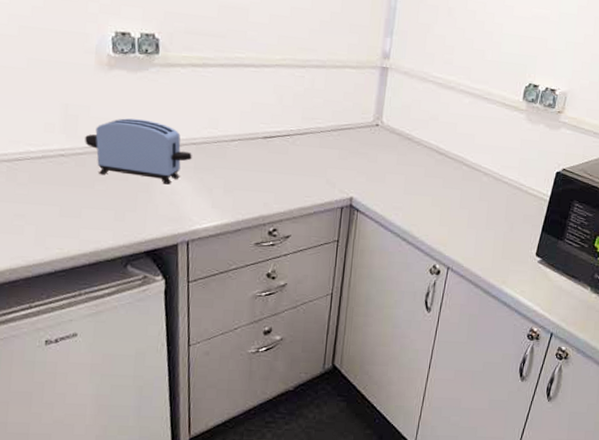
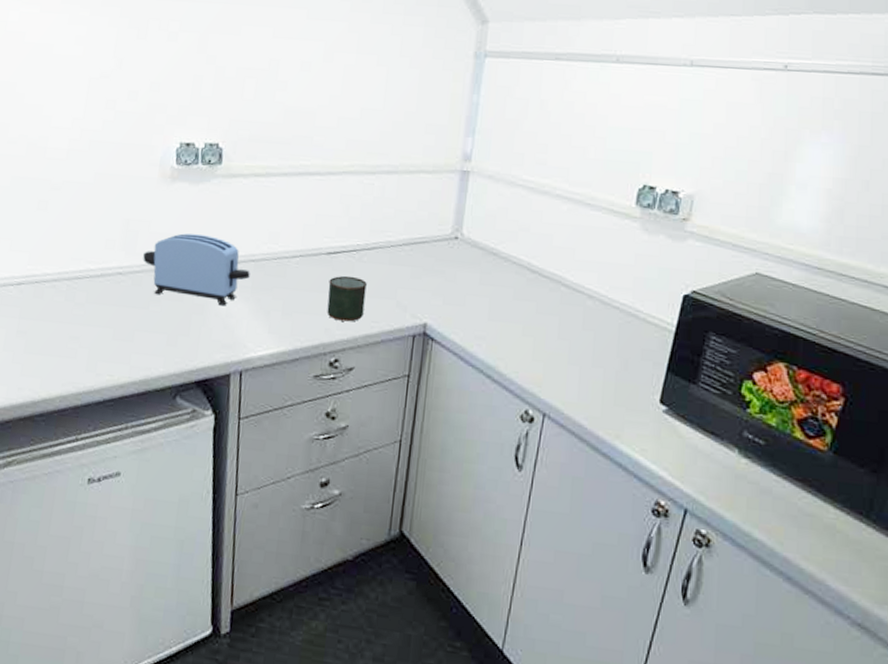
mug: none [265,157,300,197] -> present [327,275,367,322]

